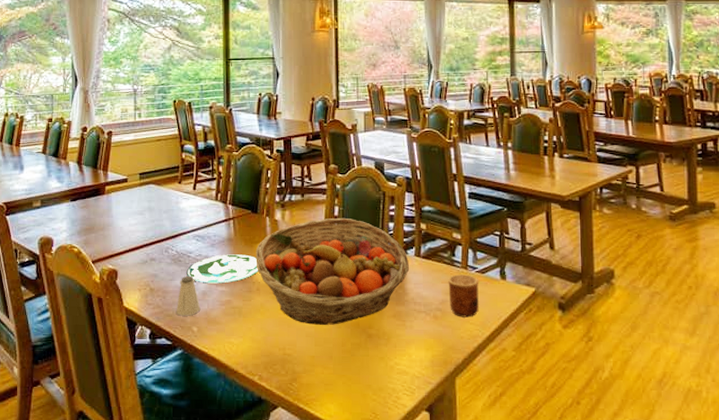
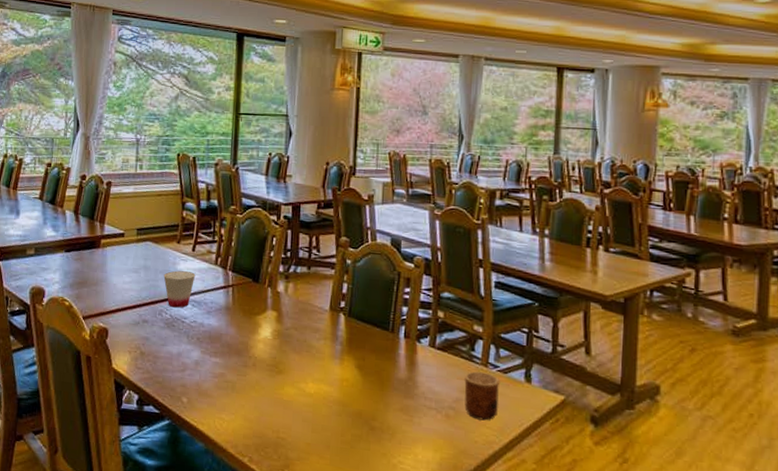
cup: none [168,209,198,244] -> present [164,270,196,308]
saltshaker: present [176,275,201,316] -> none [165,342,192,385]
plate: present [186,254,259,284] -> none [179,323,257,354]
fruit basket: present [255,217,410,325] -> none [253,295,423,412]

